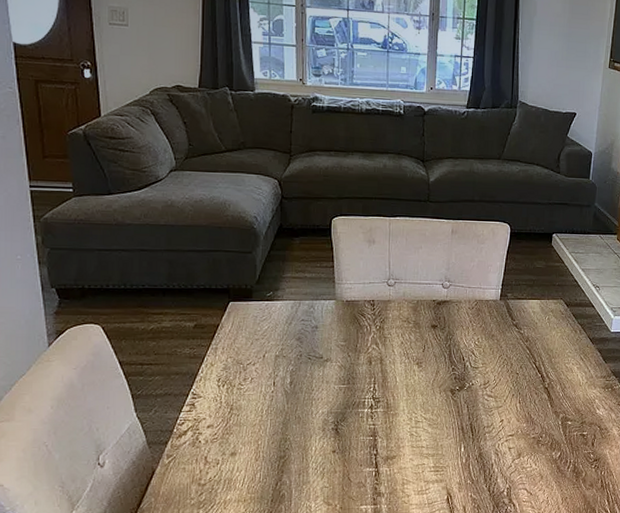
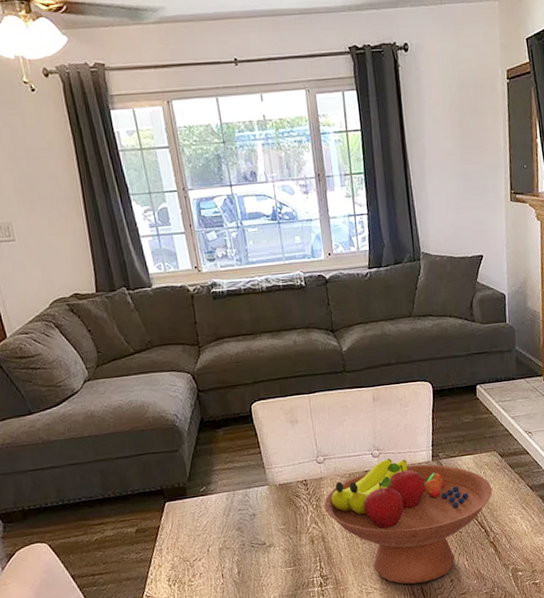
fruit bowl: none [387,291,554,419] -> present [323,458,493,585]

